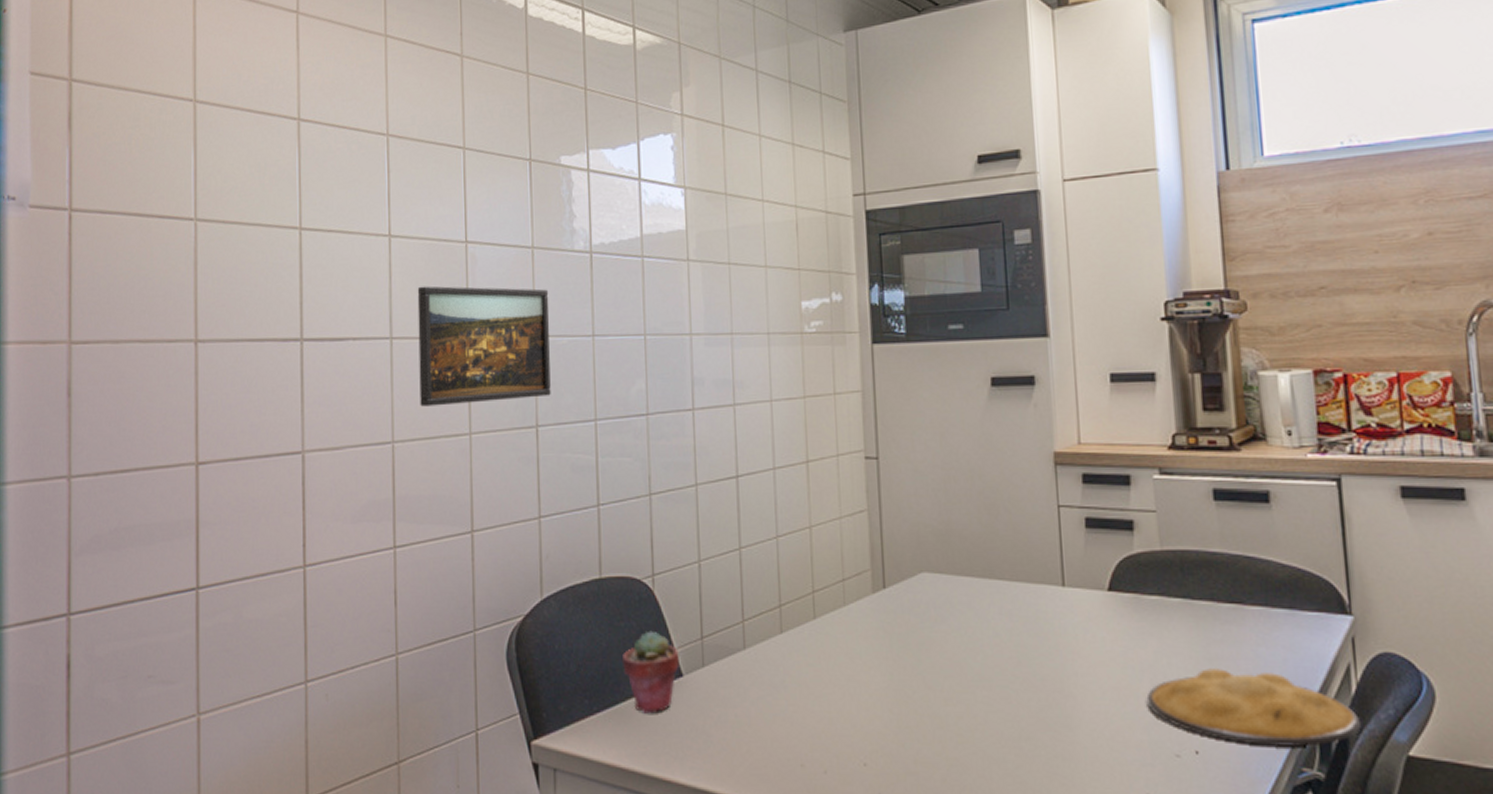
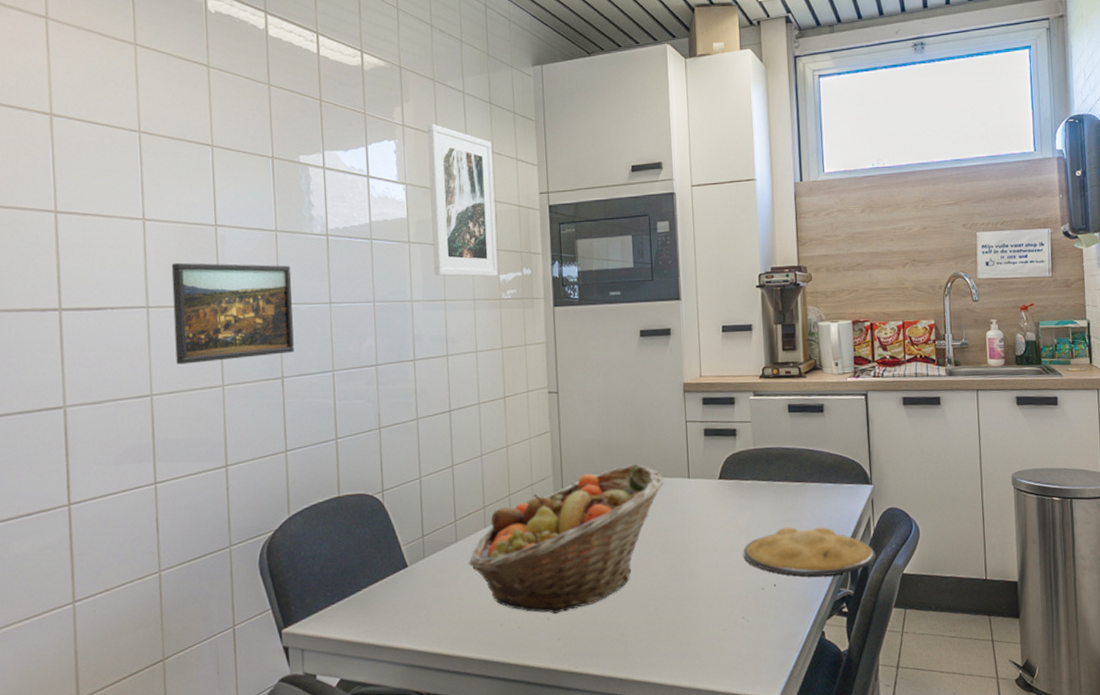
potted succulent: present [621,630,680,714] -> none [357,534,406,599]
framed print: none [711,111,799,304] -> present [427,124,498,277]
fruit basket: none [759,562,1027,759] -> present [468,464,664,614]

